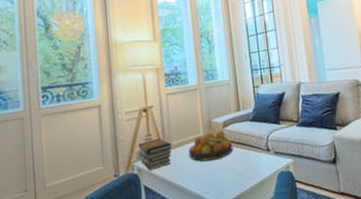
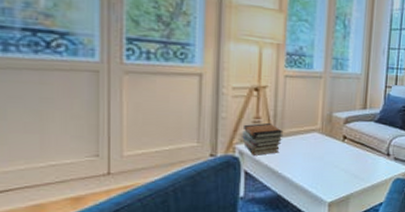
fruit bowl: present [189,129,233,162] -> none [301,125,352,156]

